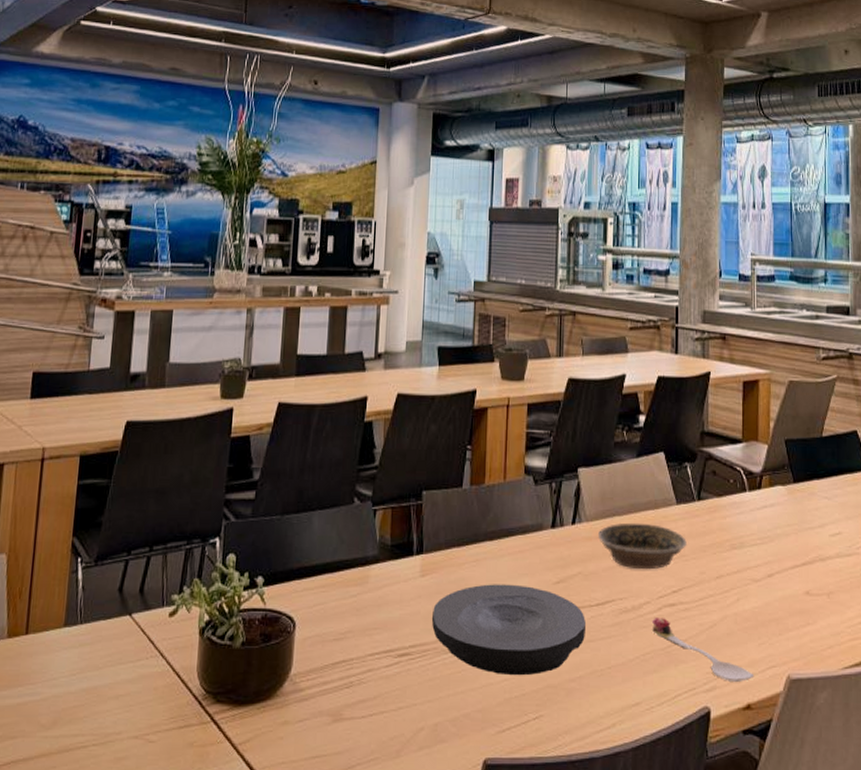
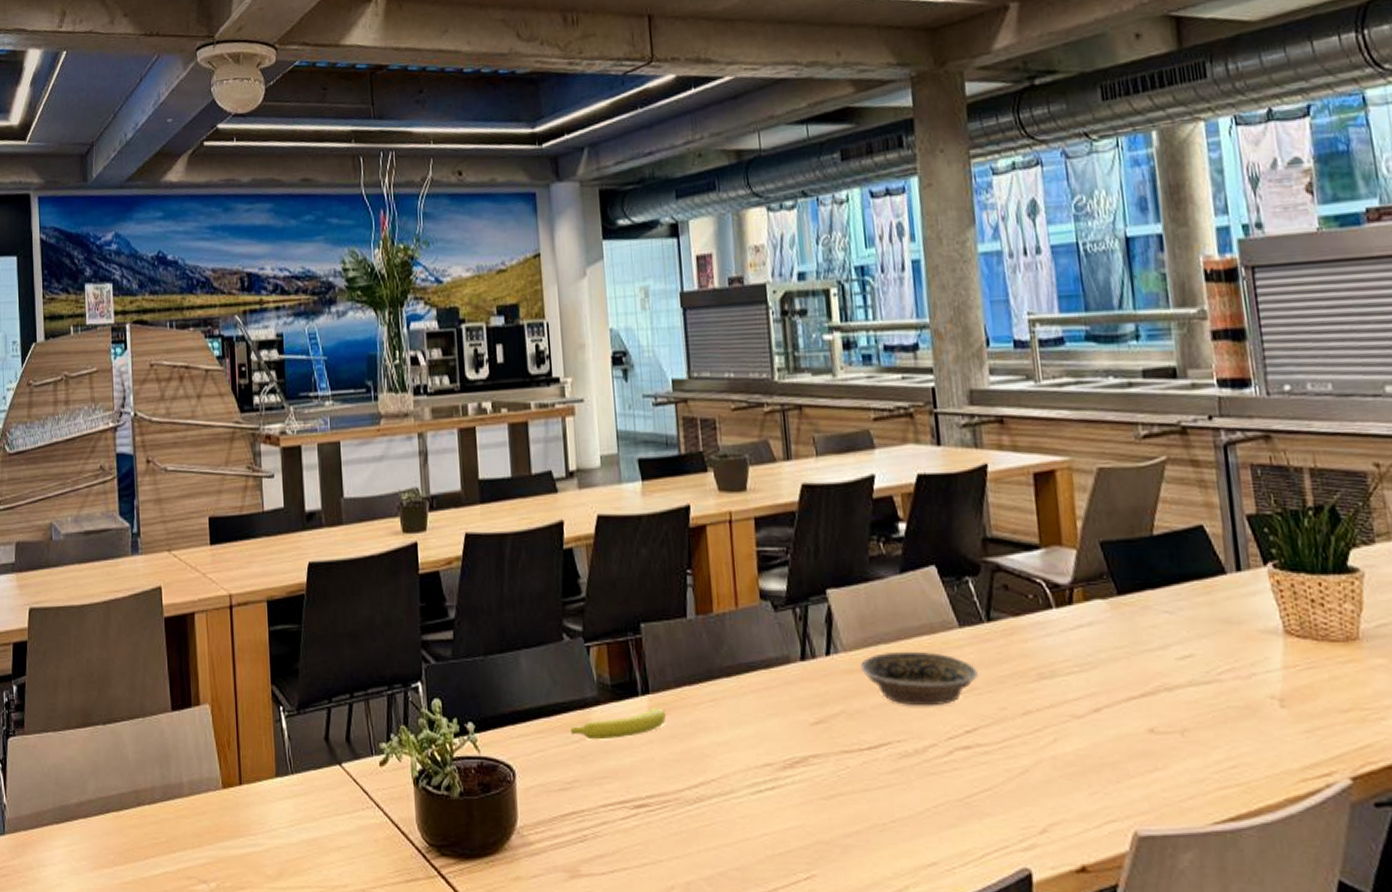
banana: none [350,566,436,595] -> present [571,707,667,740]
plate: present [431,584,585,676] -> none [668,726,858,830]
spoon: present [651,618,755,683] -> none [941,763,1088,840]

